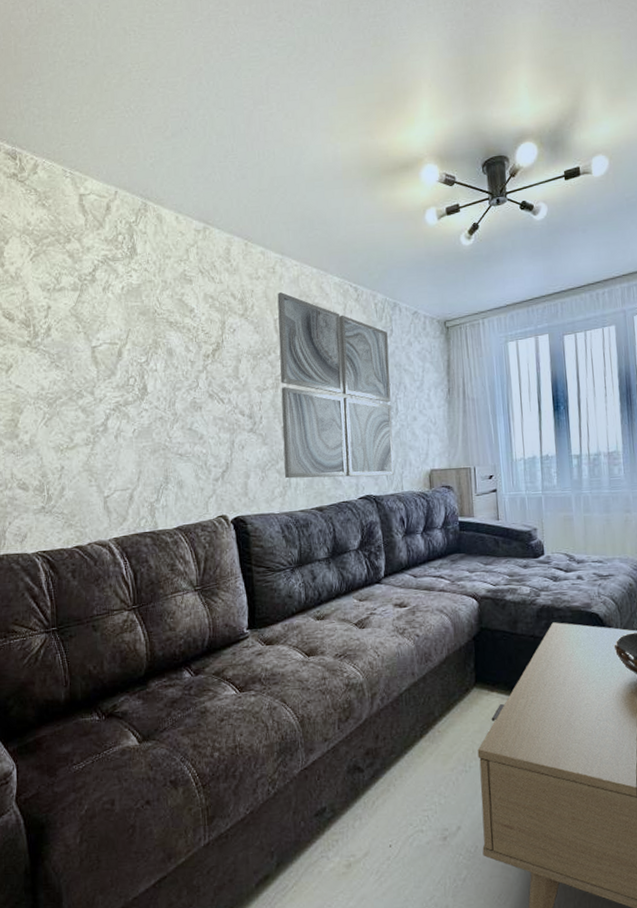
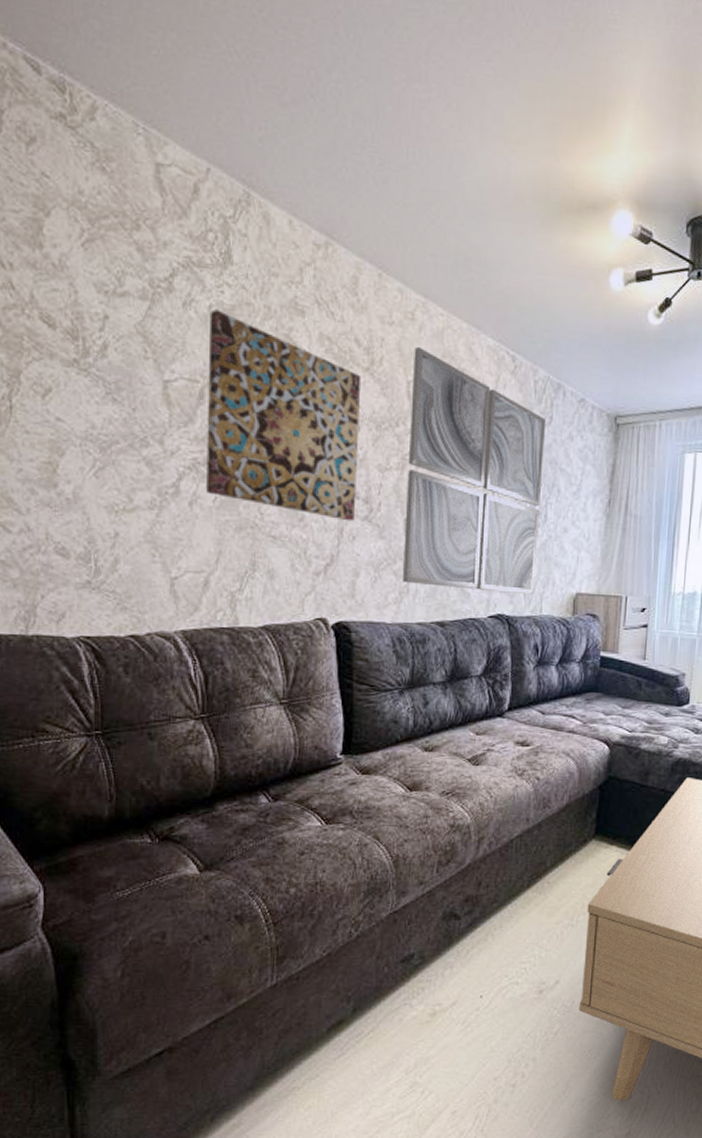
wall art: none [123,289,243,435] -> present [207,309,362,522]

